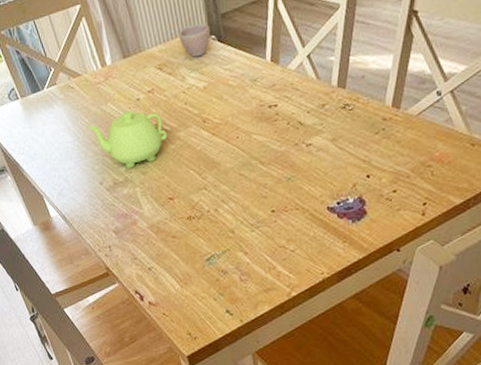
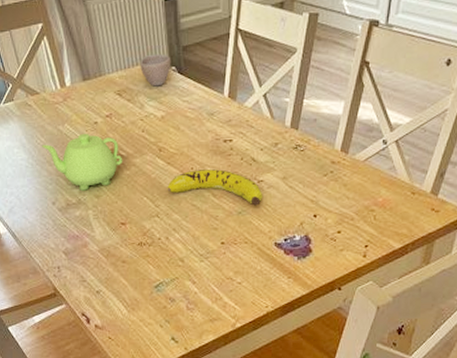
fruit: none [213,136,312,171] -> present [167,169,262,206]

